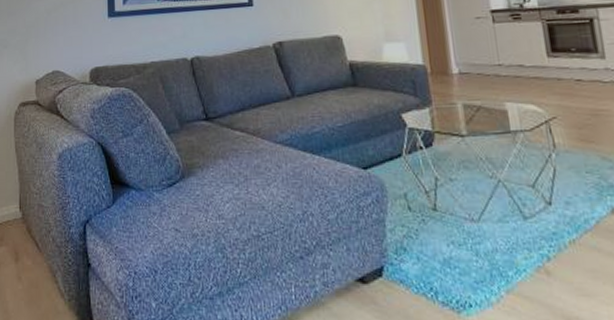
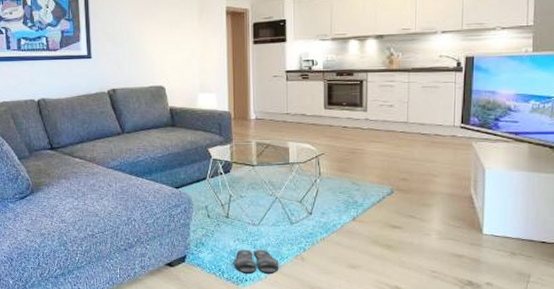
slippers: none [449,258,515,296] -> present [233,250,278,274]

